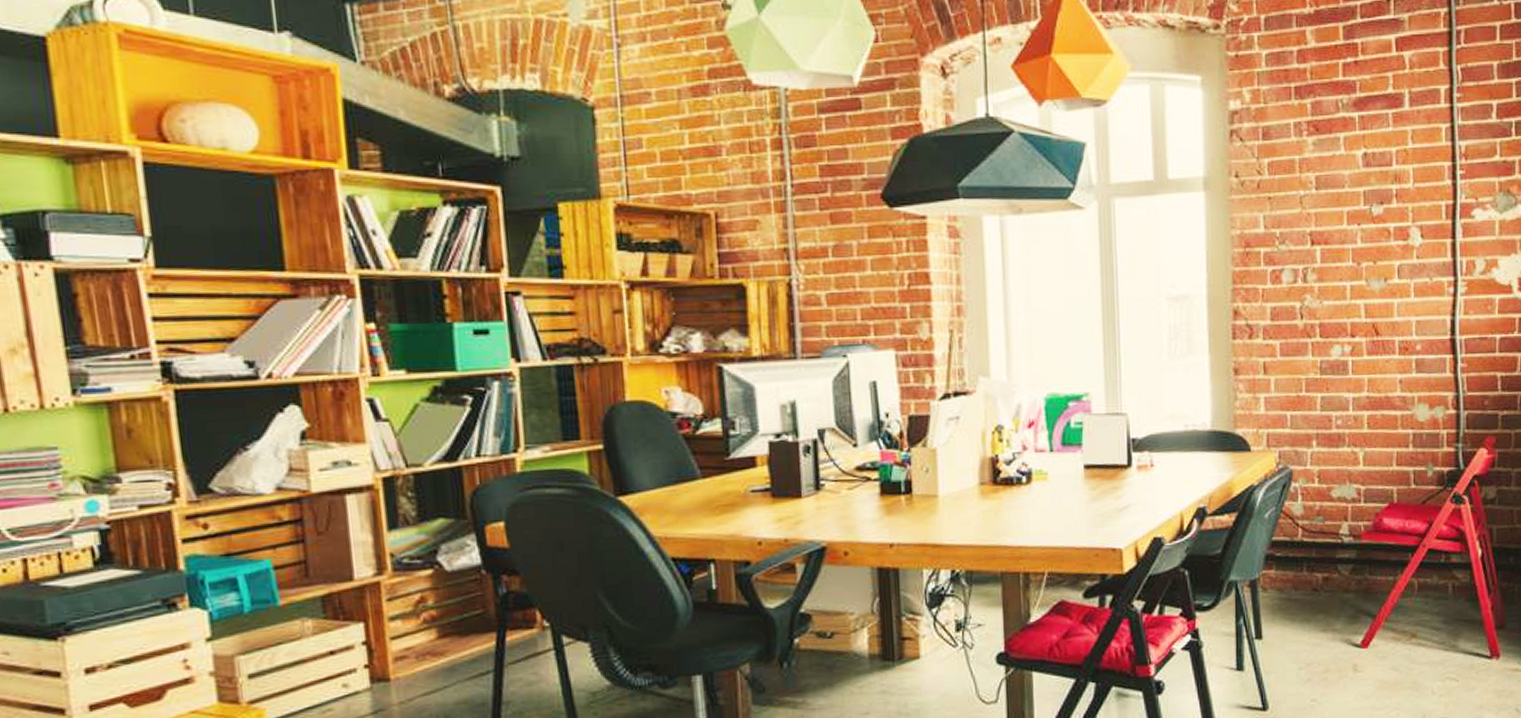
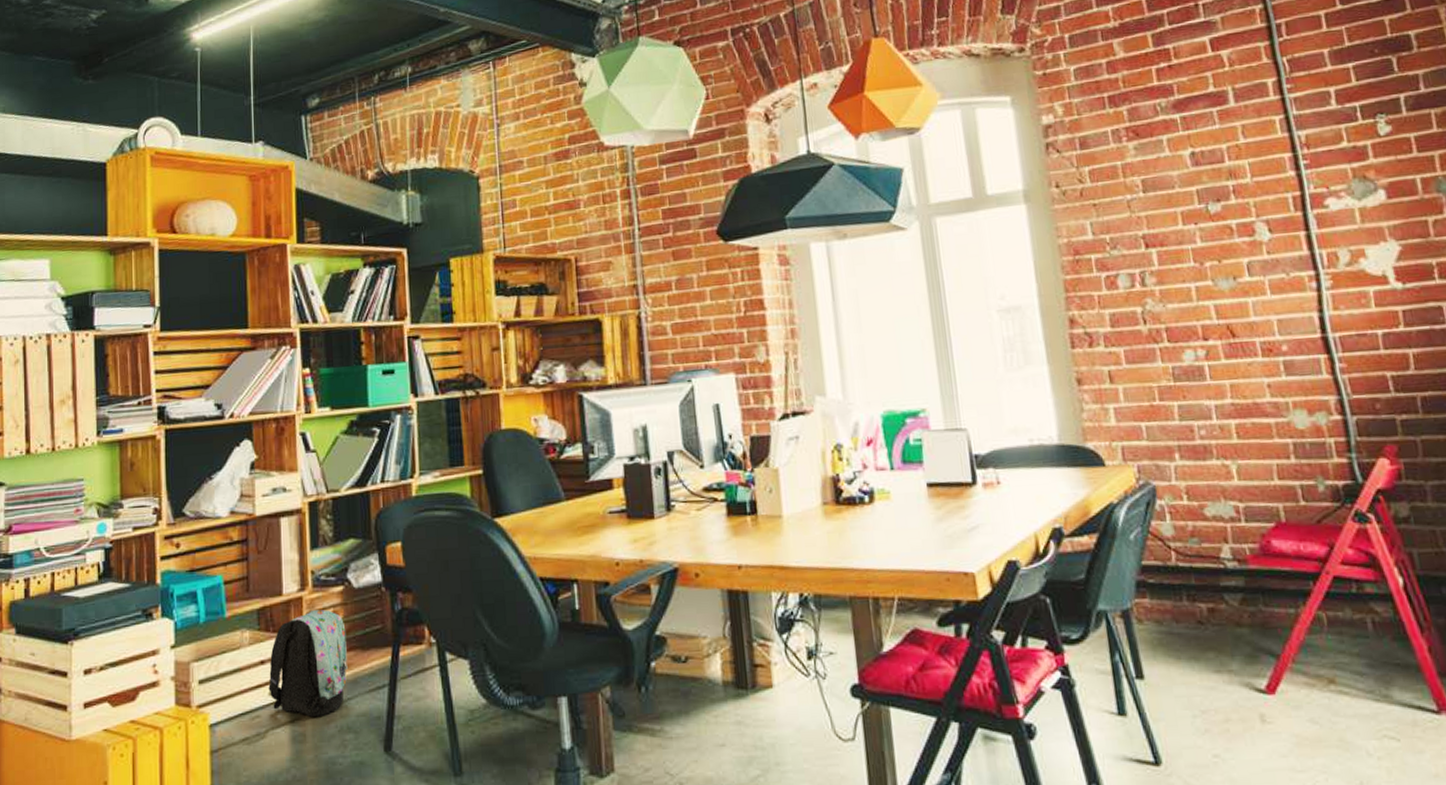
backpack: none [341,595,444,707] -> present [268,609,349,717]

